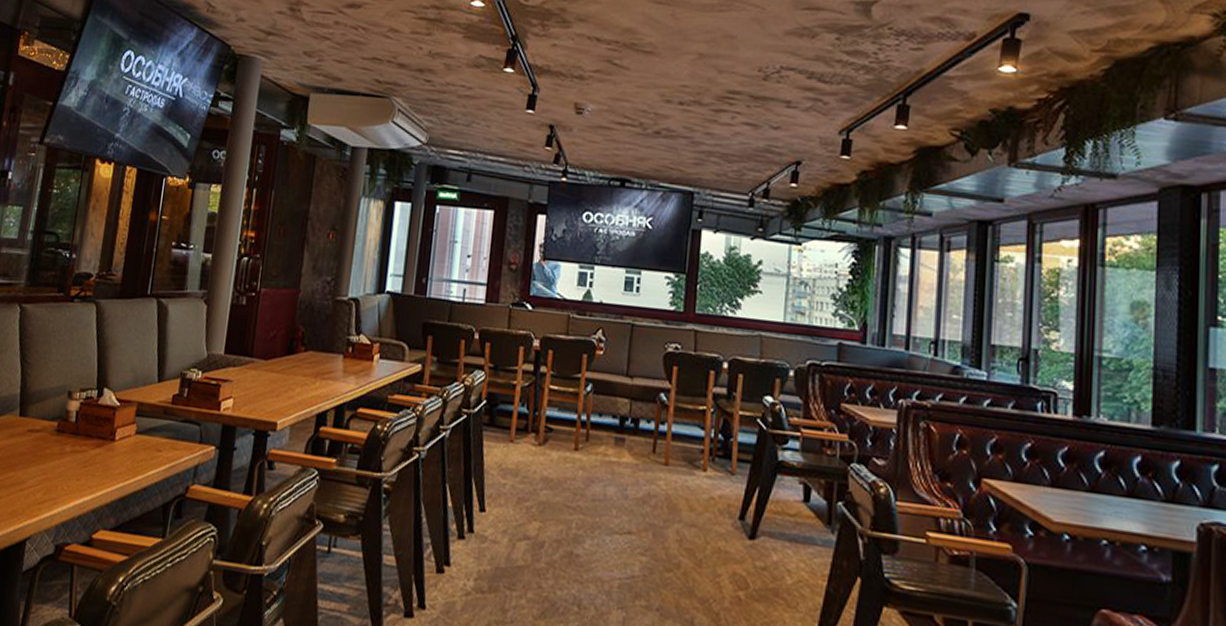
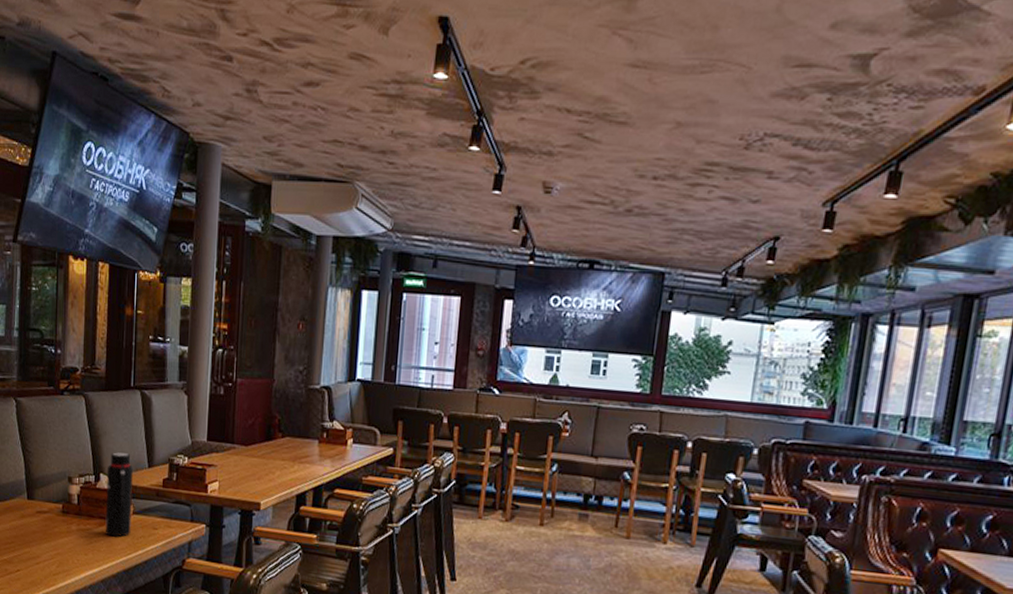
water bottle: none [102,365,141,460] -> present [105,452,133,537]

